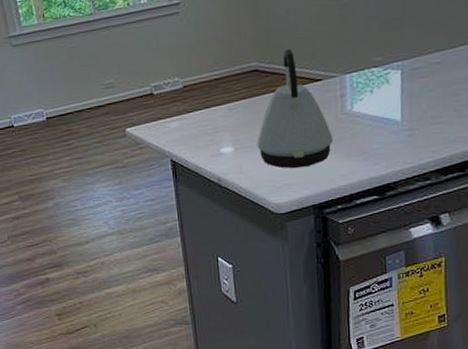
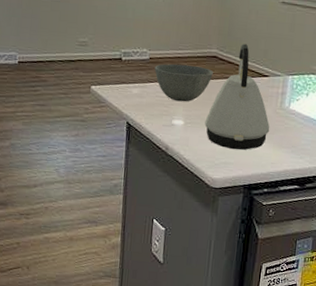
bowl: none [191,84,257,128] -> present [154,63,213,102]

